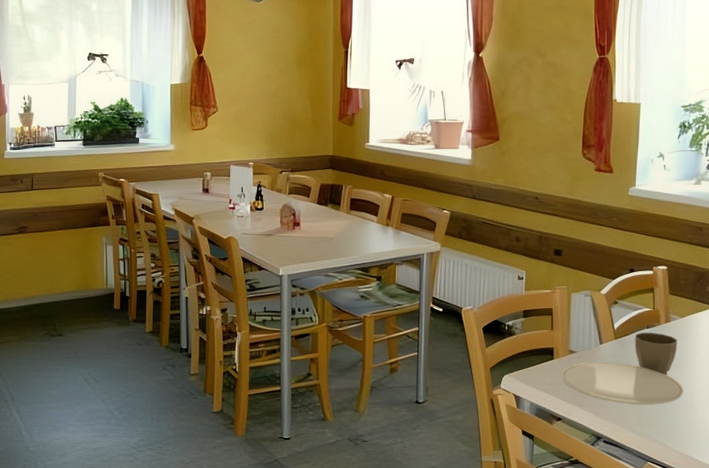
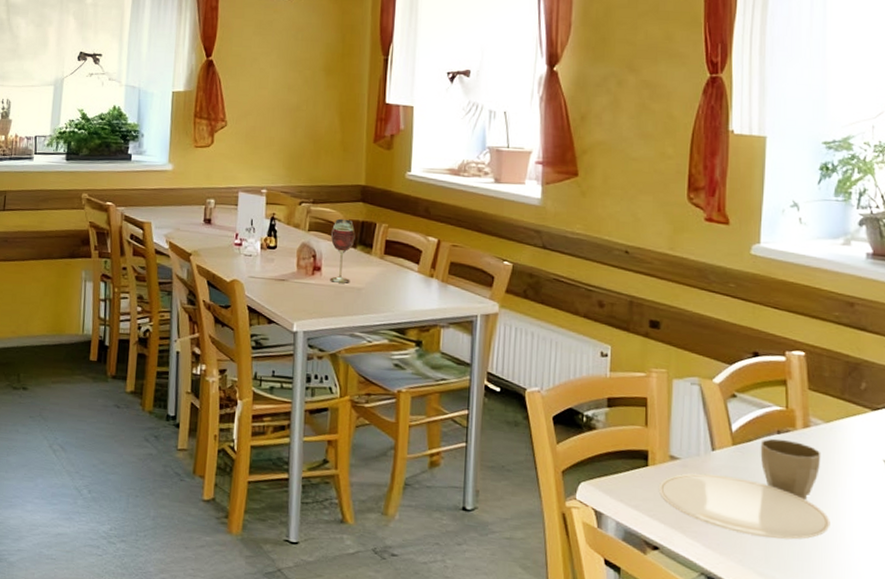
wineglass: none [307,183,327,235] -> present [330,218,356,283]

